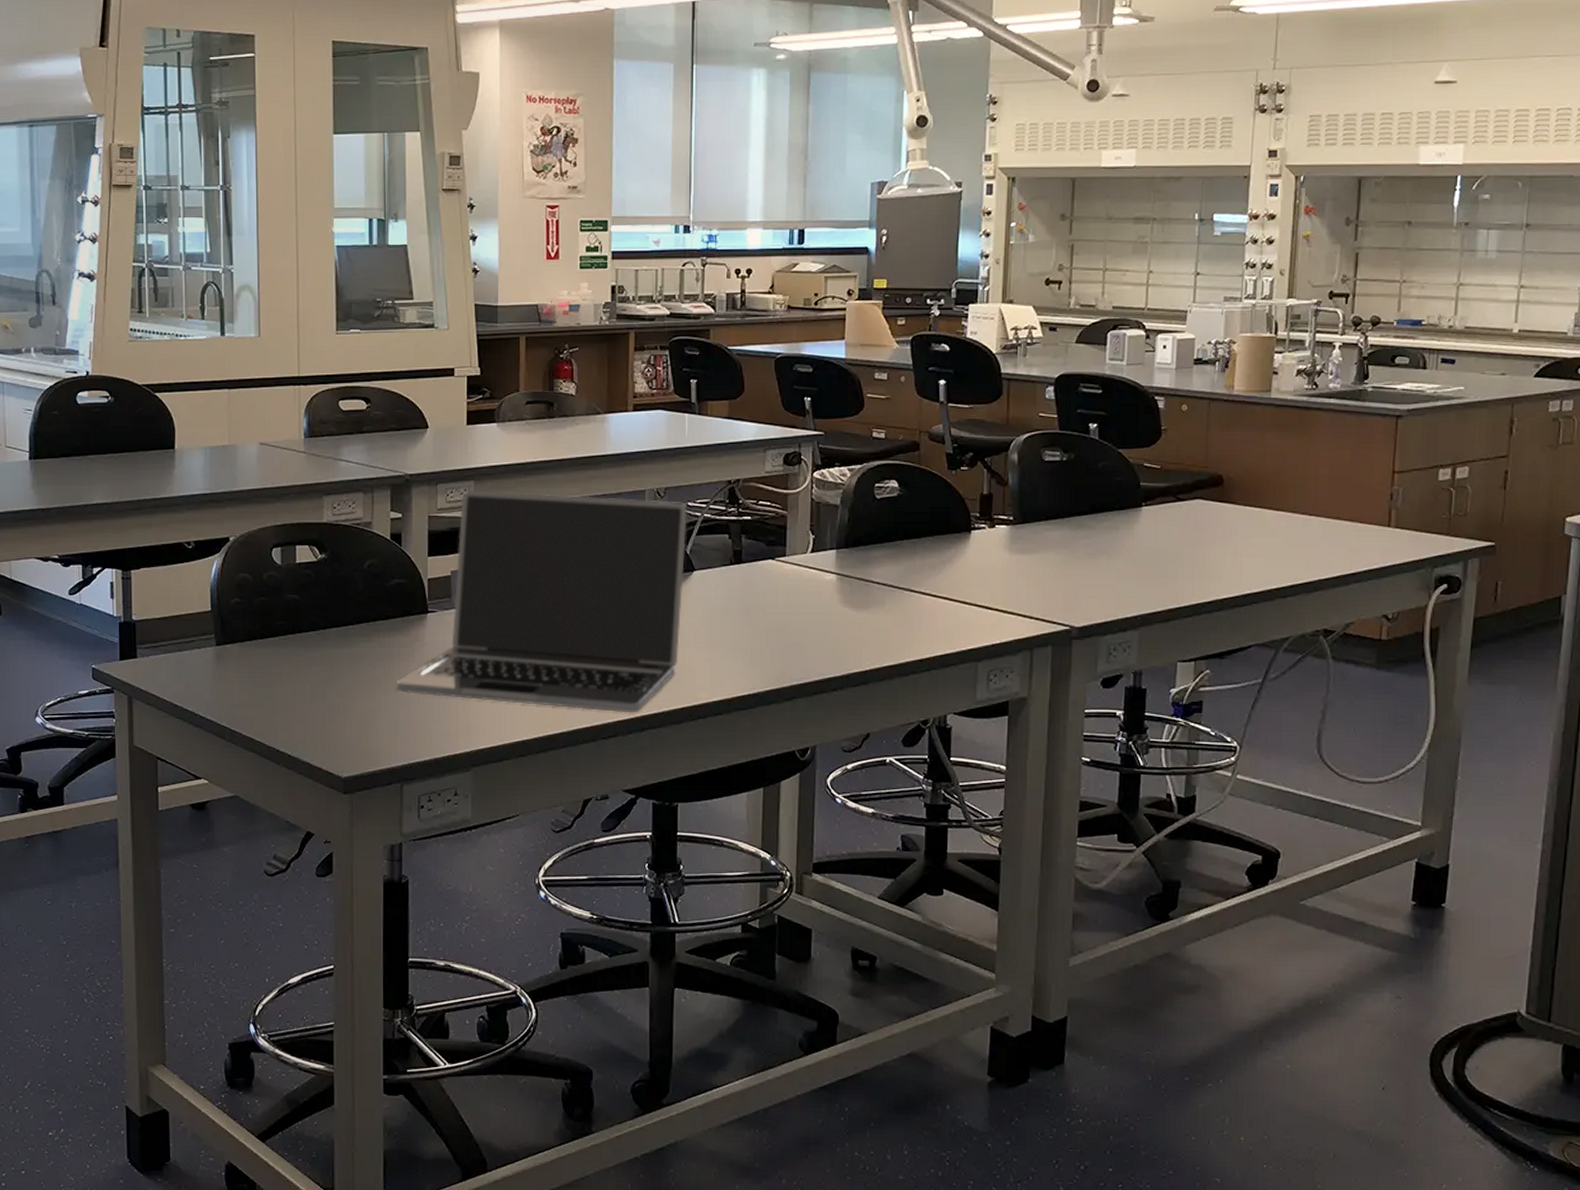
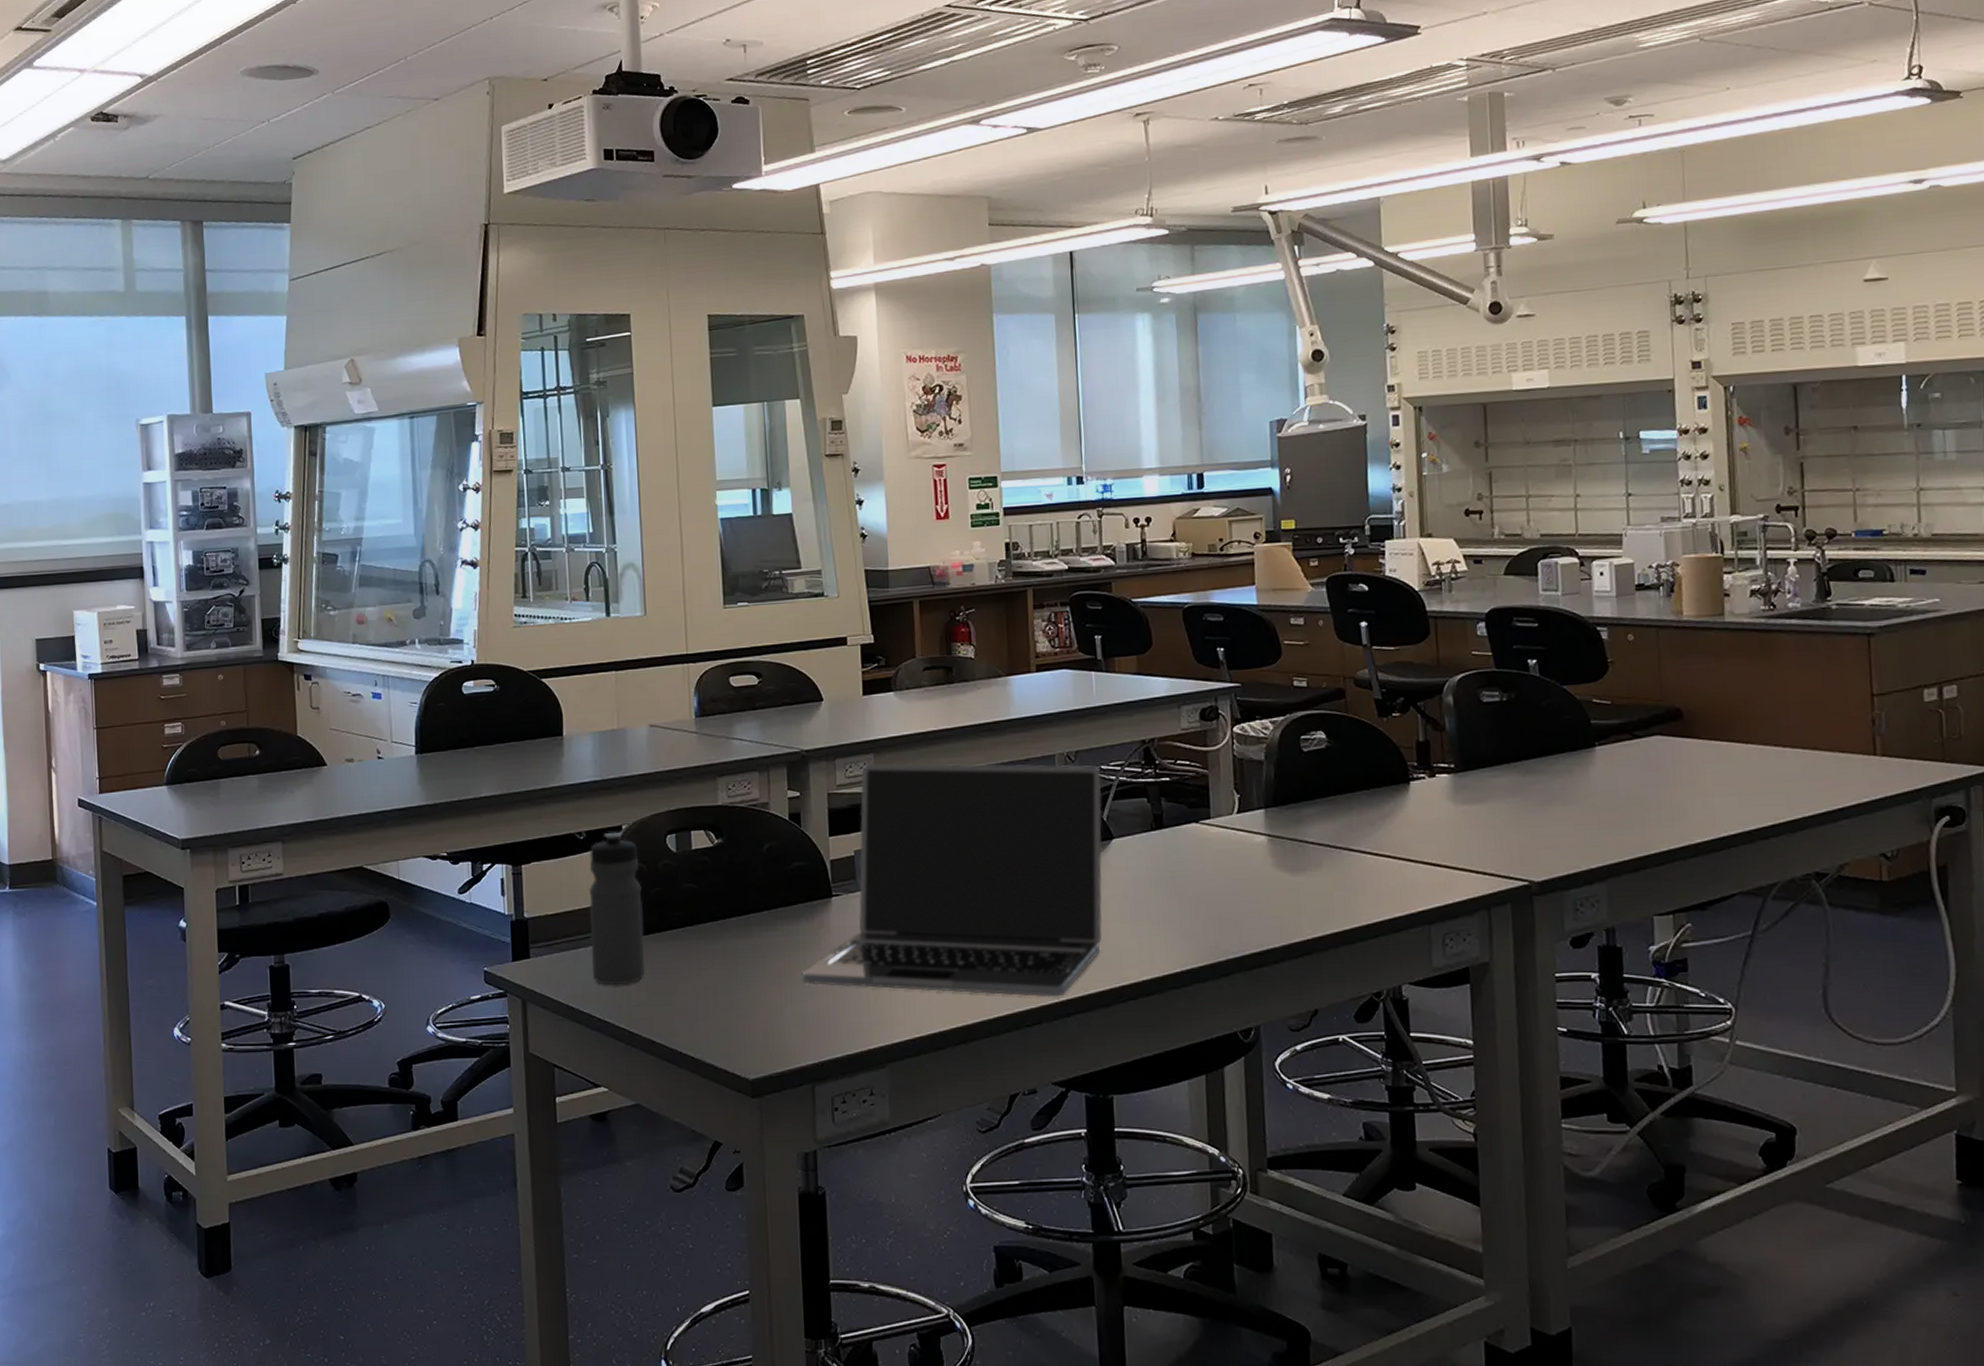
water bottle: none [196,543,248,687] -> present [589,832,645,986]

